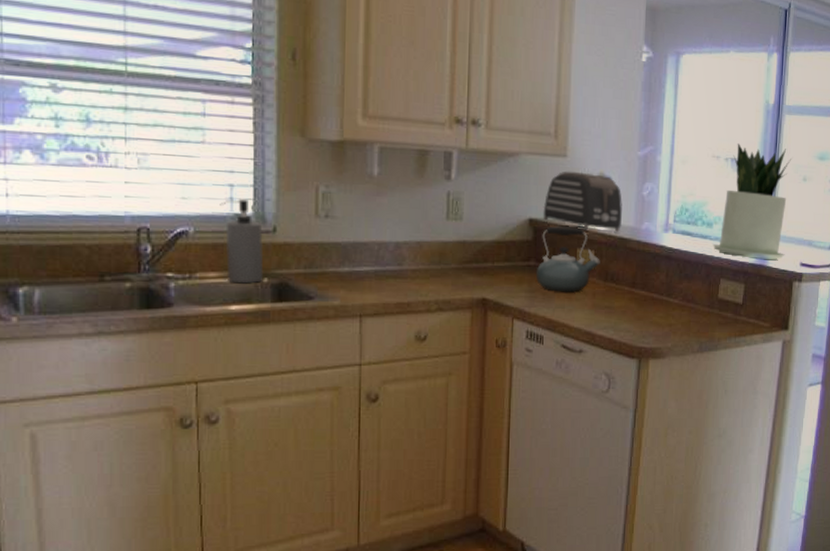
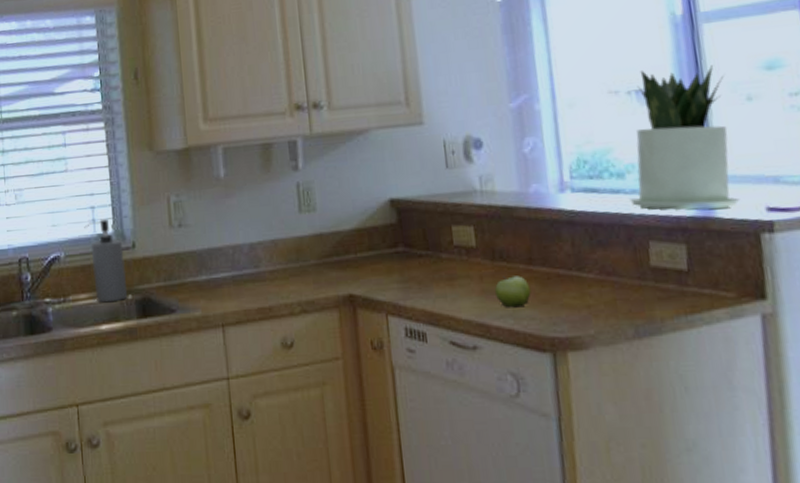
kettle: present [535,226,600,292] -> none [406,202,483,279]
toaster: present [542,171,622,233] -> none [404,138,503,204]
fruit: none [603,295,631,322] -> present [495,275,531,308]

